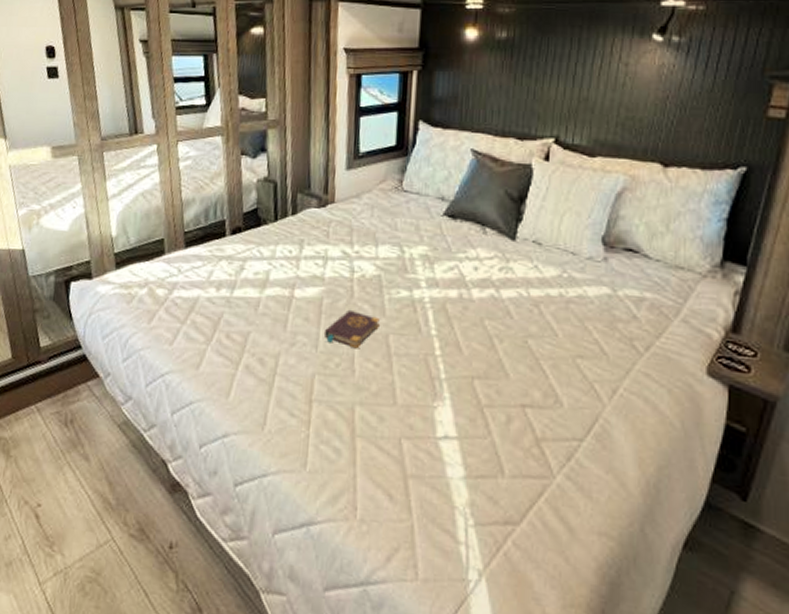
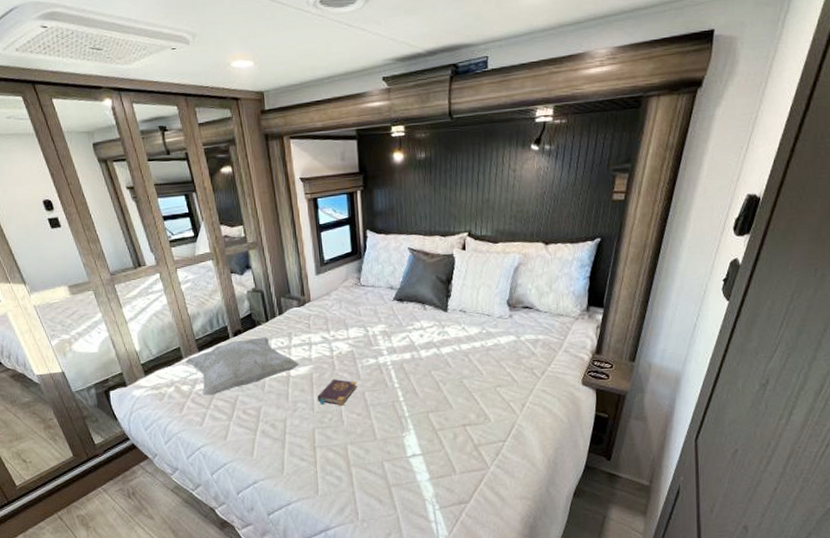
decorative pillow: none [166,240,309,307] -> present [185,337,300,396]

